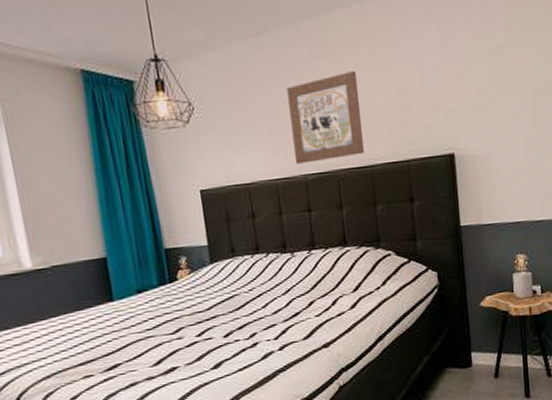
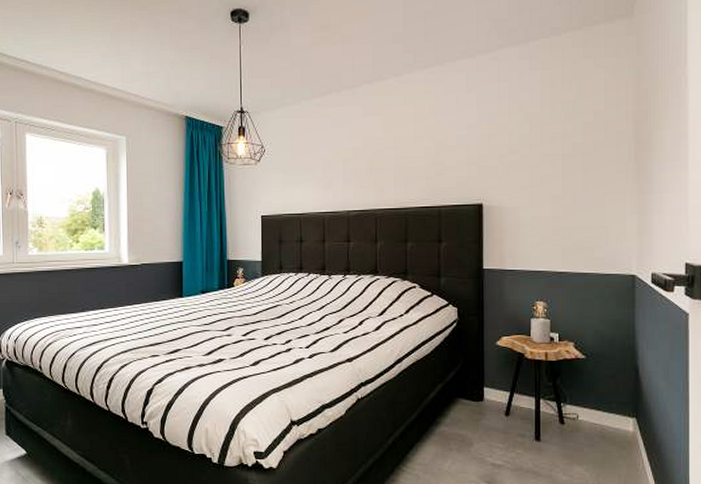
wall art: present [287,71,364,164] -> none [341,128,402,201]

